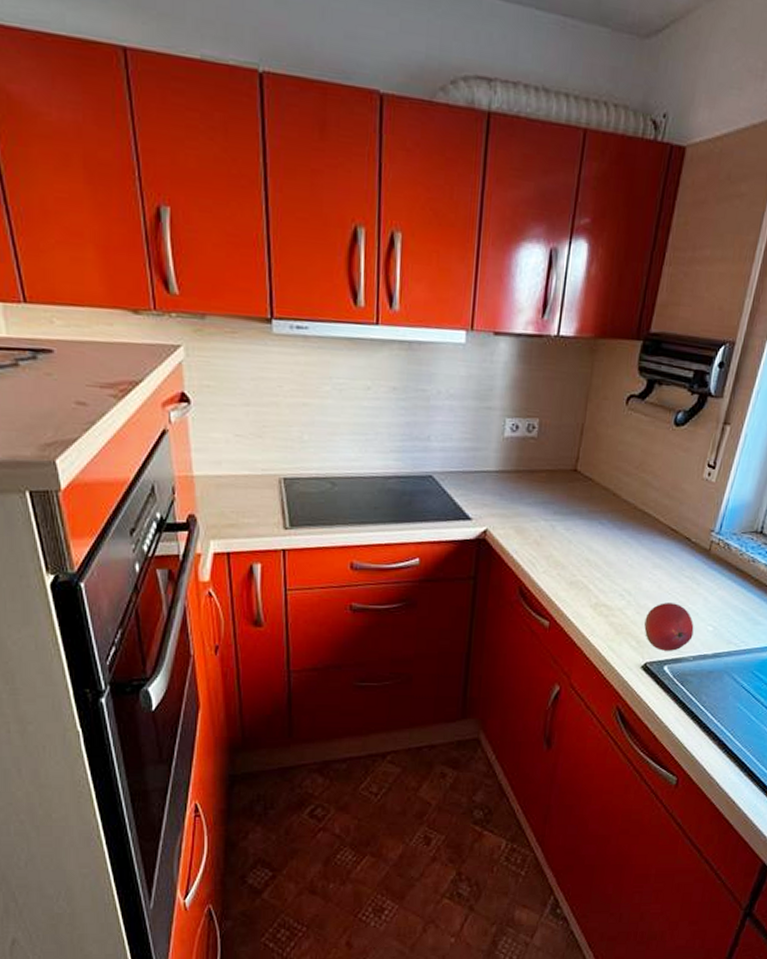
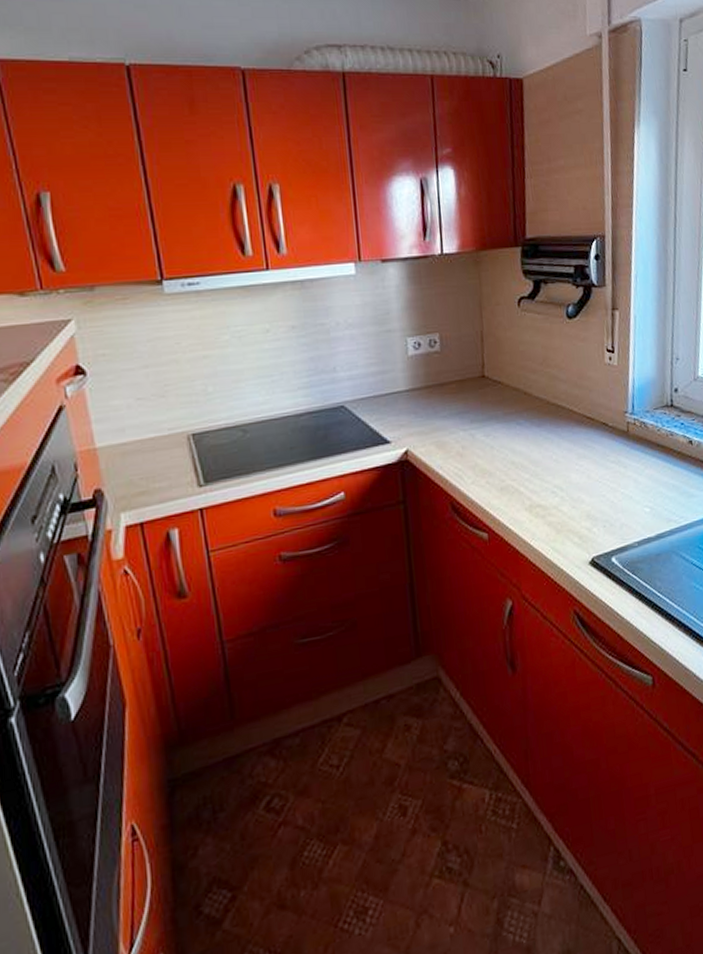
fruit: present [644,602,694,651] -> none [582,490,633,542]

